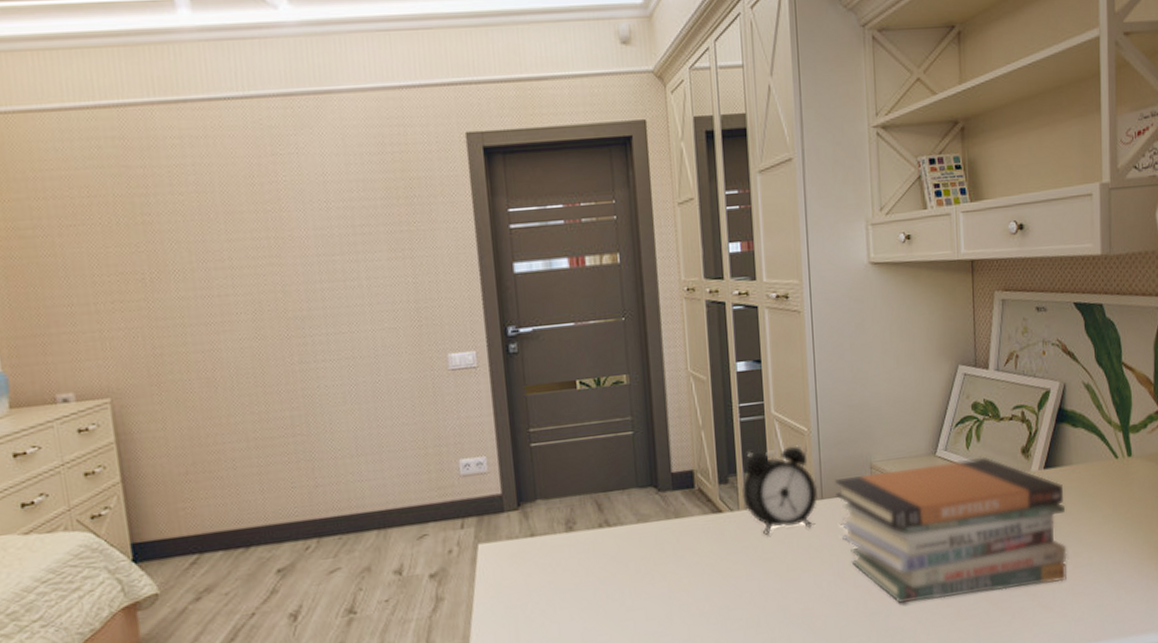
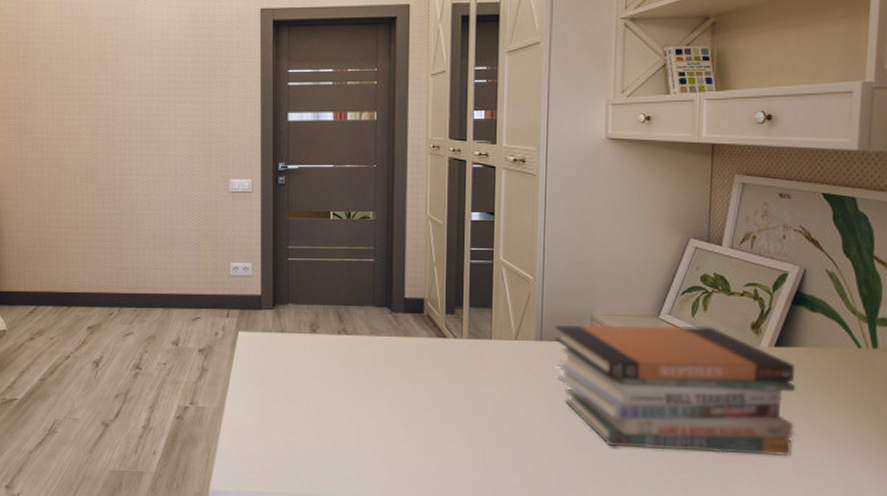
alarm clock: present [743,445,818,535] -> none [467,290,538,364]

